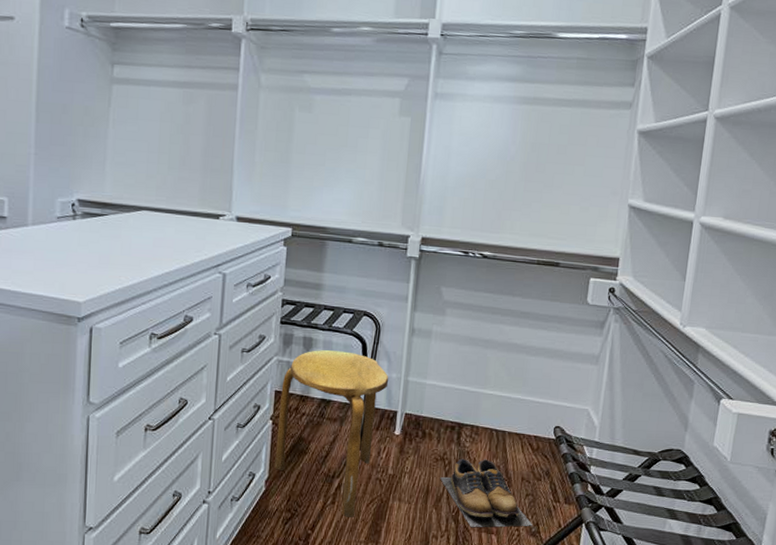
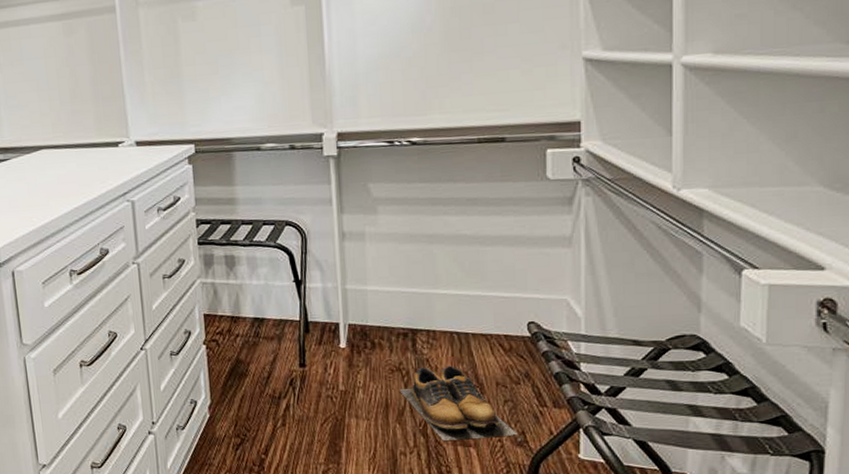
stool: present [274,350,389,517] -> none [209,265,325,439]

